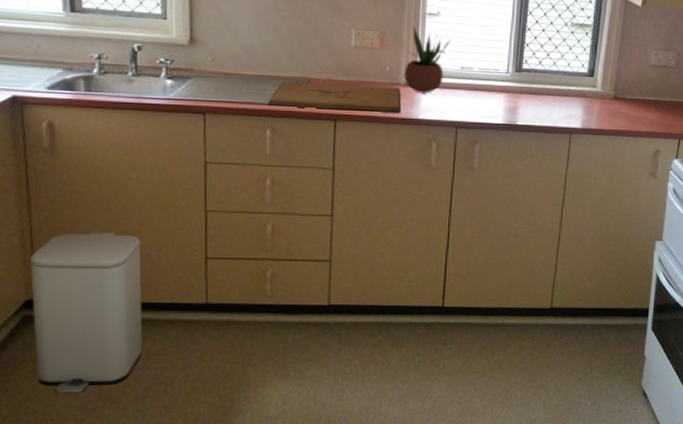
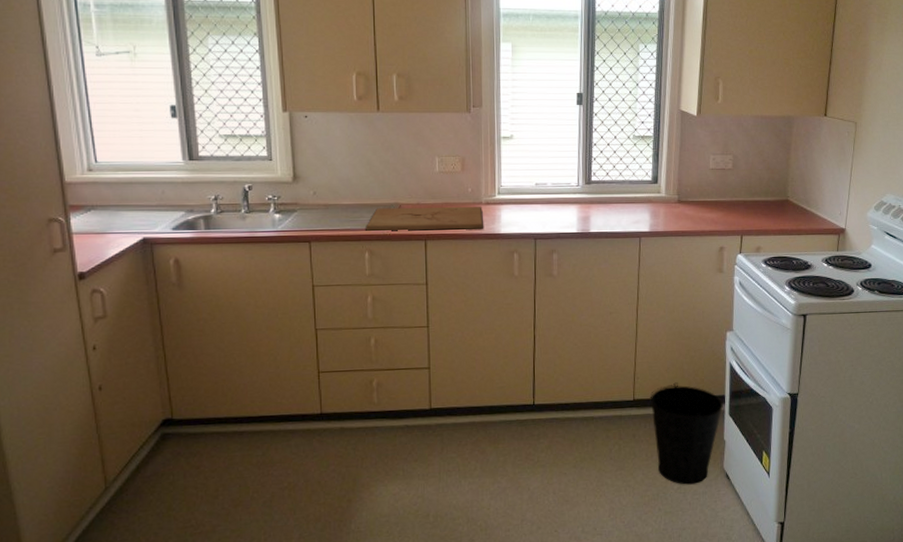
pedal bin: present [30,232,143,394] -> none [165,354,267,502]
potted plant: present [404,27,452,93] -> none [485,150,525,209]
bucket: none [568,292,646,401] -> present [649,382,723,485]

